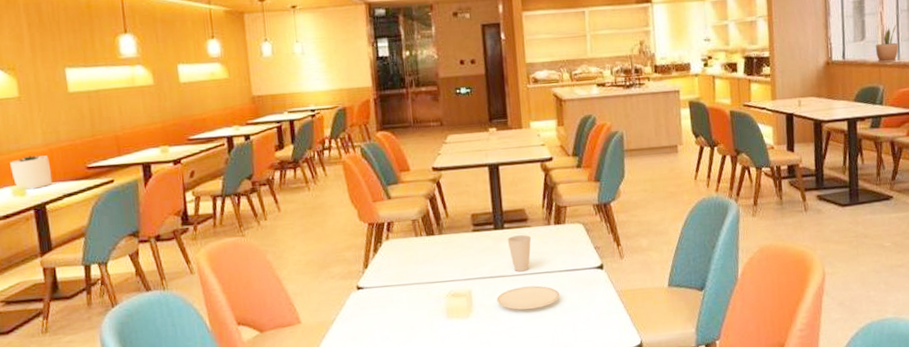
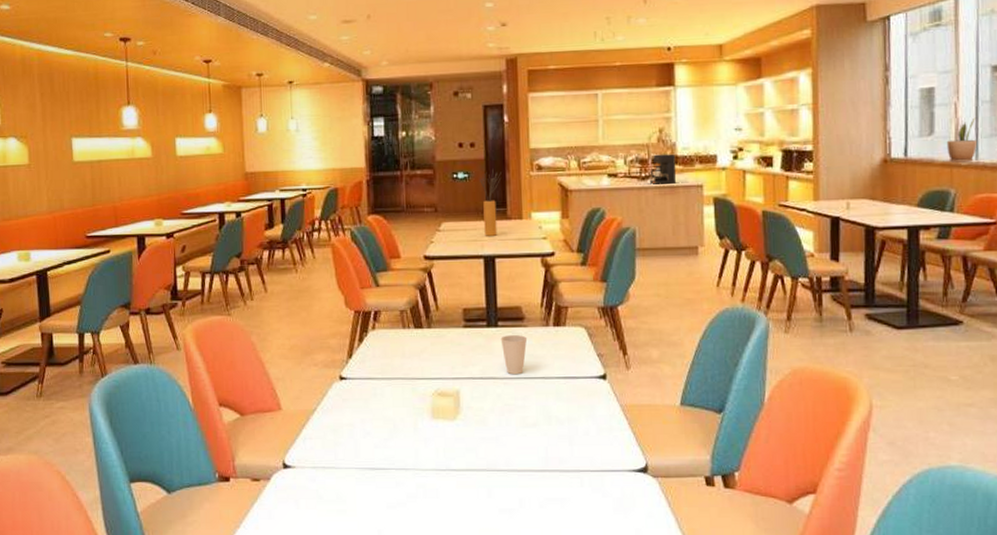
planter: present [10,155,53,191] -> none [18,222,54,256]
vase: none [481,84,501,146] -> present [480,169,502,236]
plate: present [497,285,560,310] -> none [486,391,556,417]
coffee maker: none [634,63,657,92] -> present [650,154,677,186]

